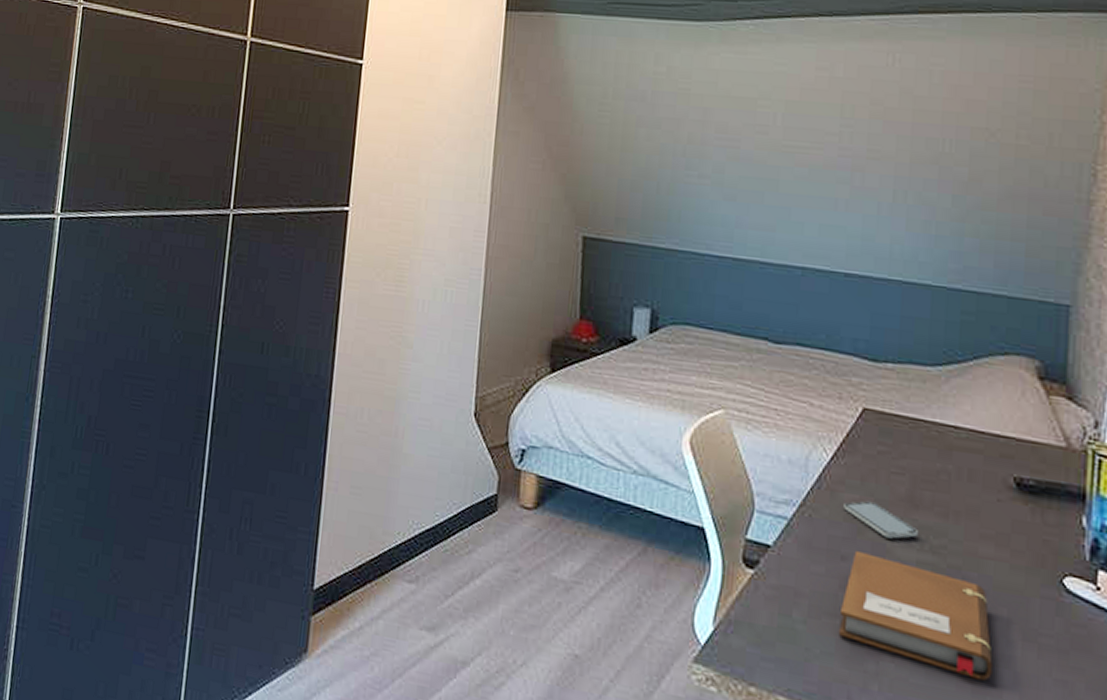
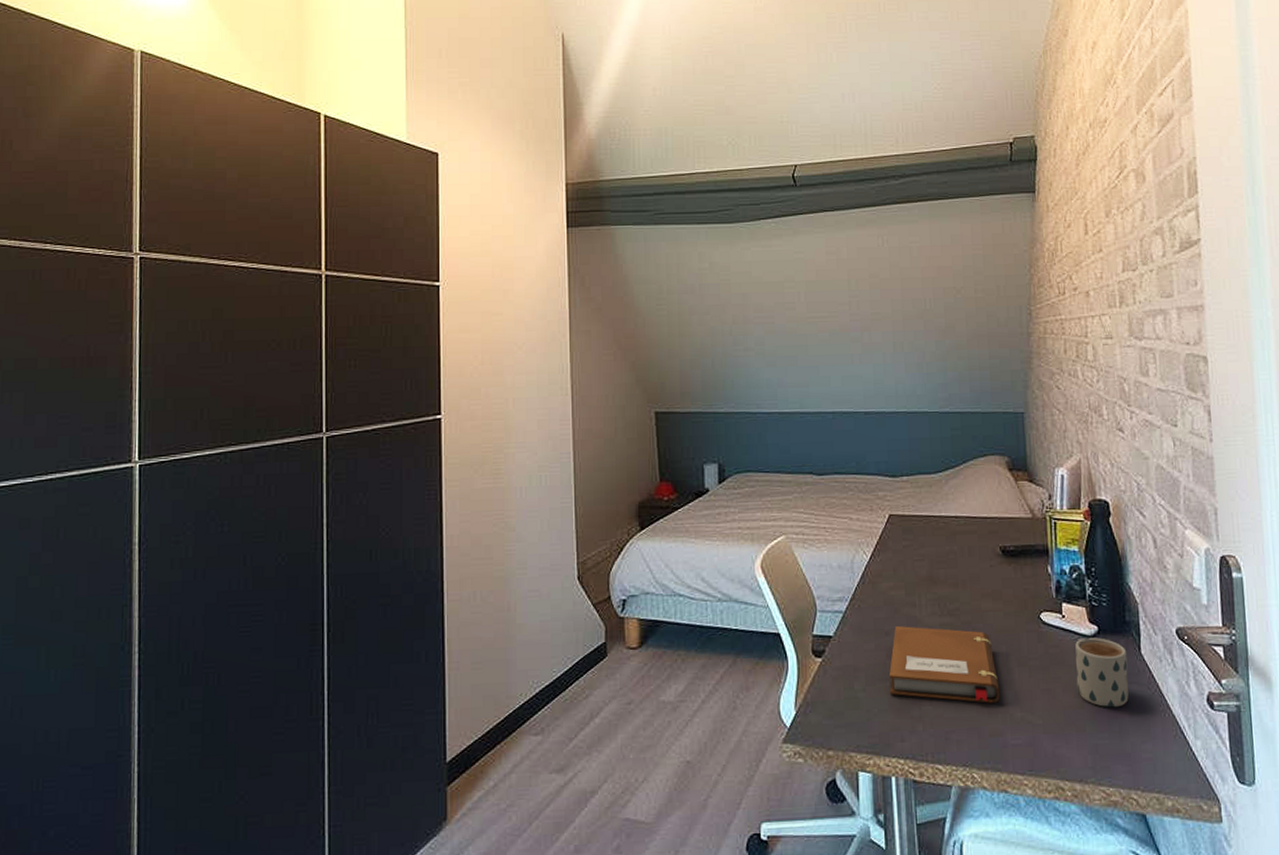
smartphone: present [844,500,918,539] -> none [883,585,938,611]

